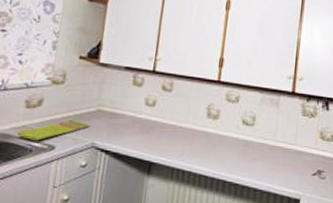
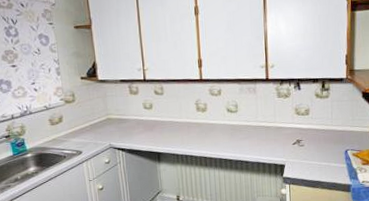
dish towel: present [17,119,90,141] -> none [51,128,104,149]

